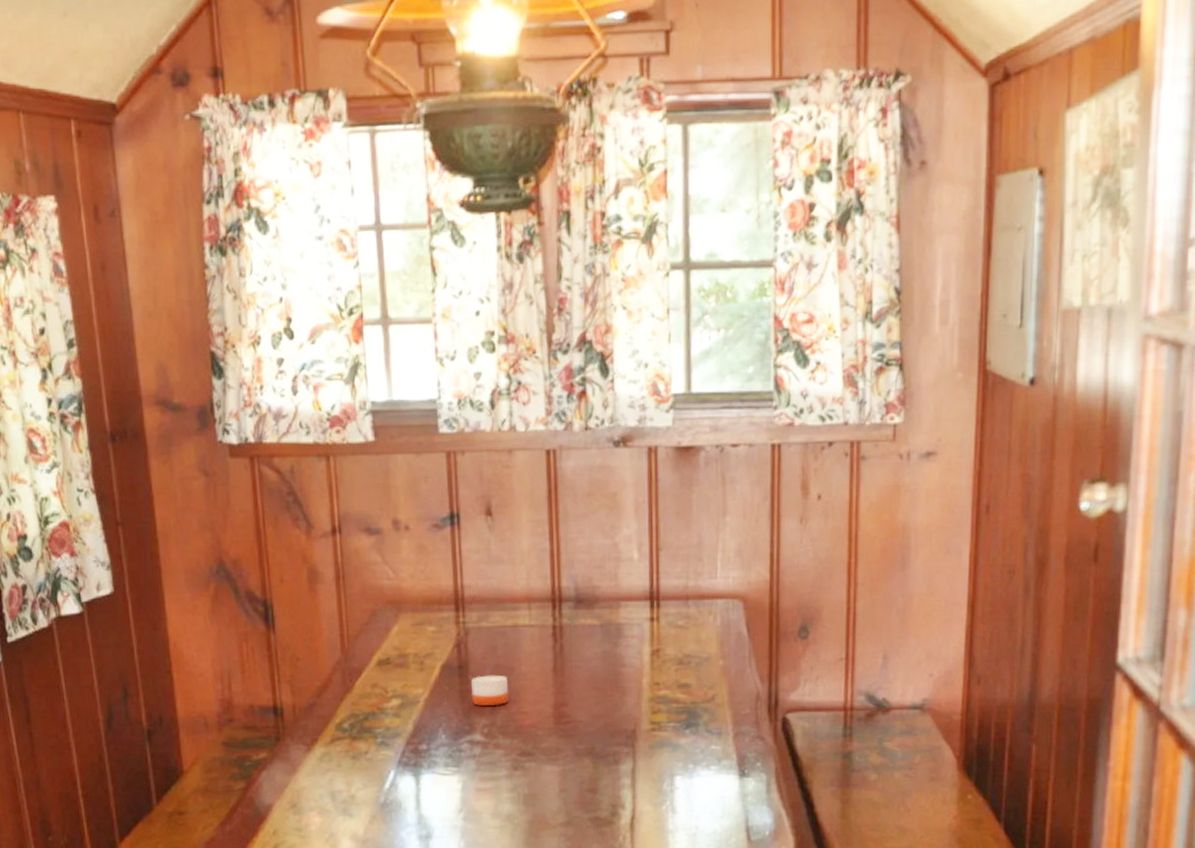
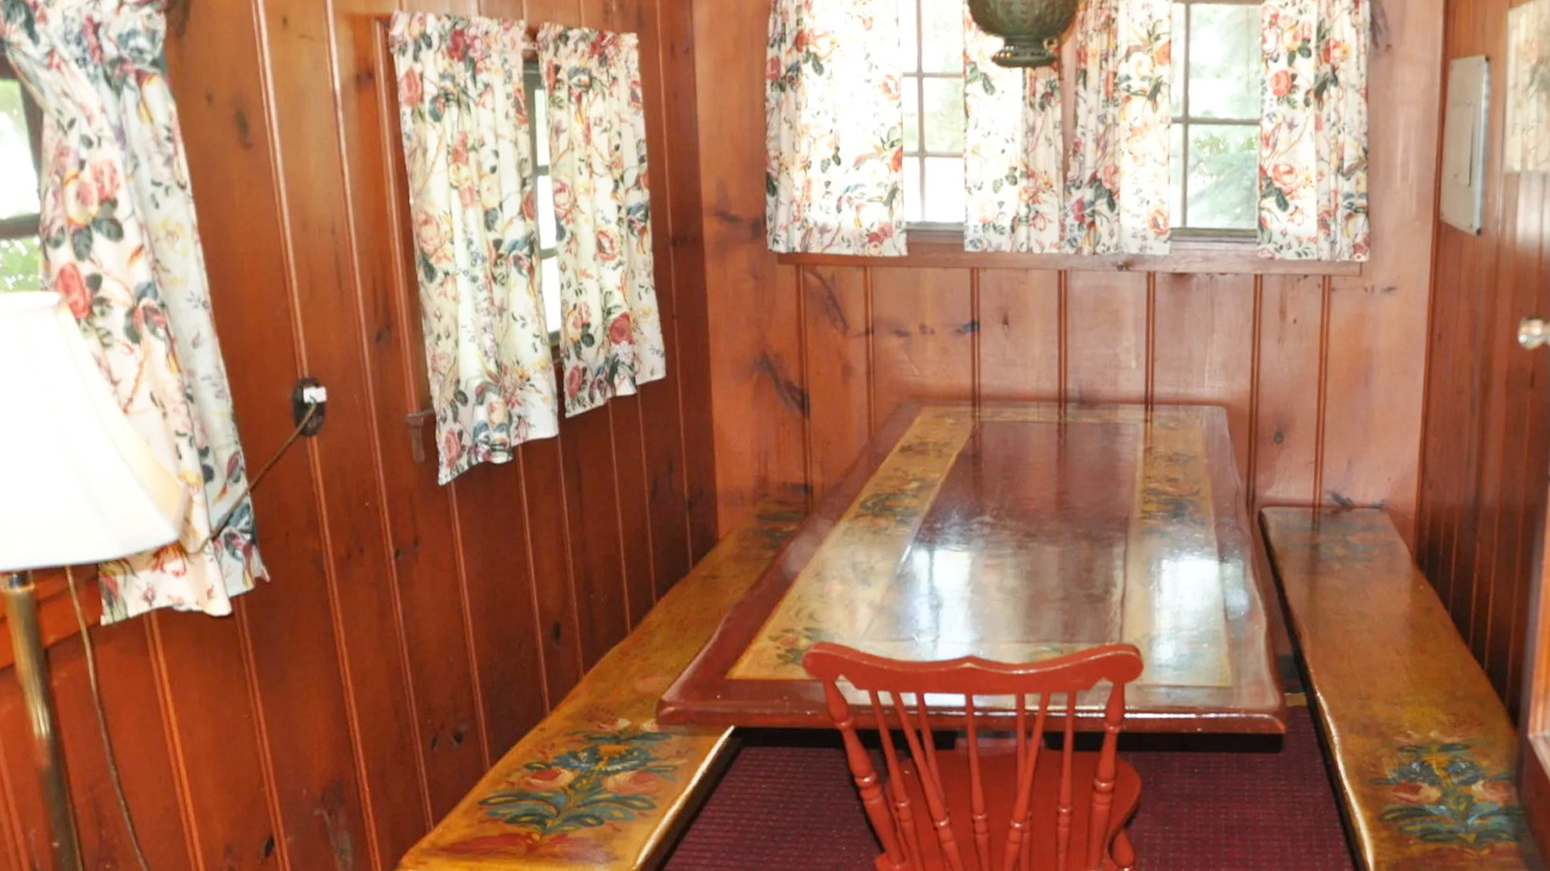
candle: present [471,672,509,706] -> none [983,461,1017,491]

